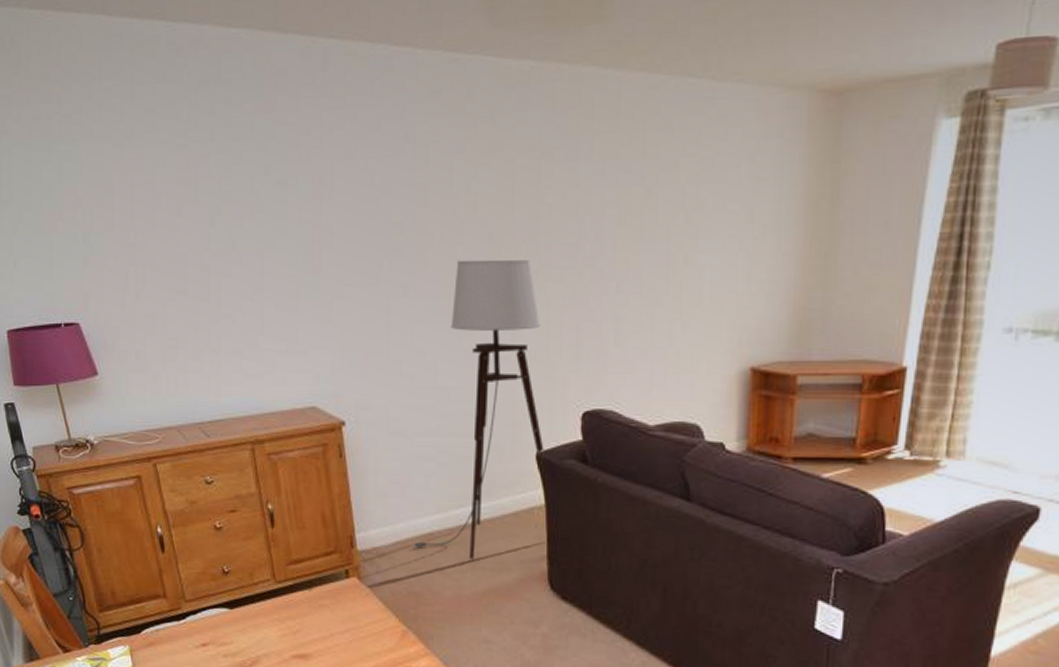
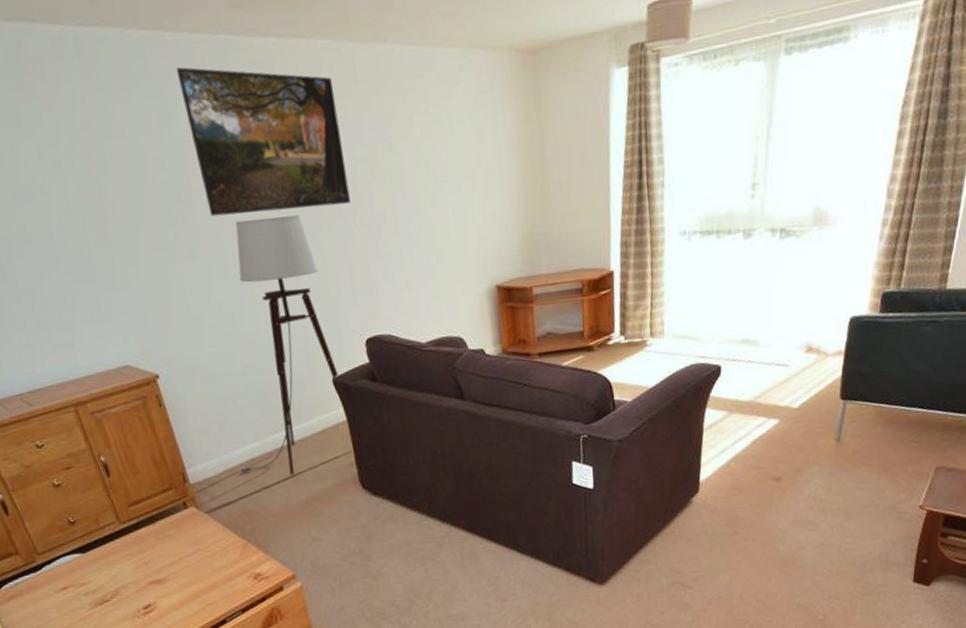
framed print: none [422,87,592,253] -> present [176,67,351,217]

